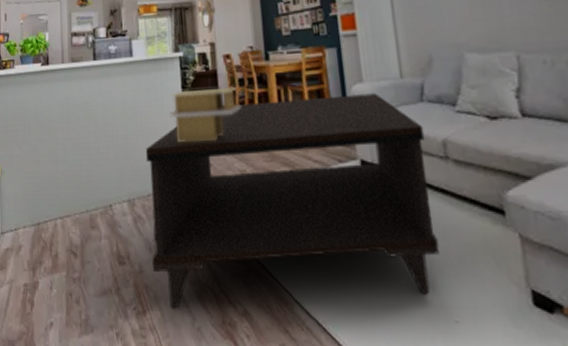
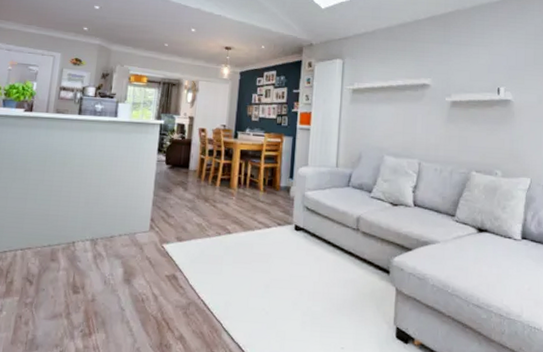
coffee table: present [145,93,440,309] -> none [104,171,346,332]
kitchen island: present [168,87,241,143] -> none [142,153,207,198]

